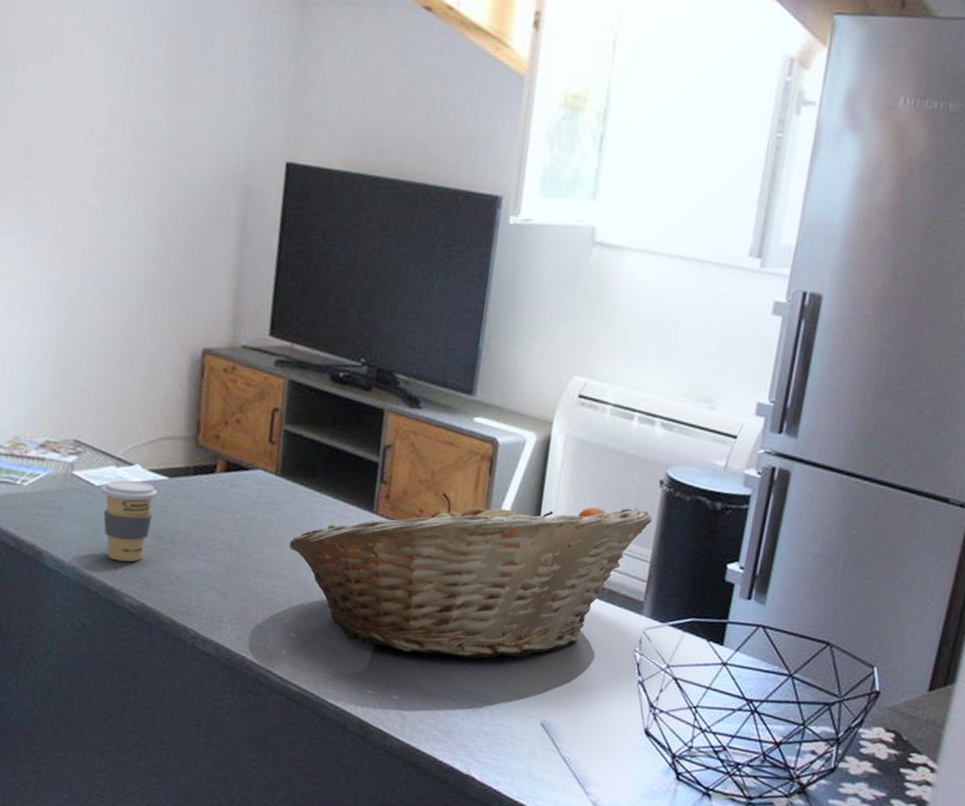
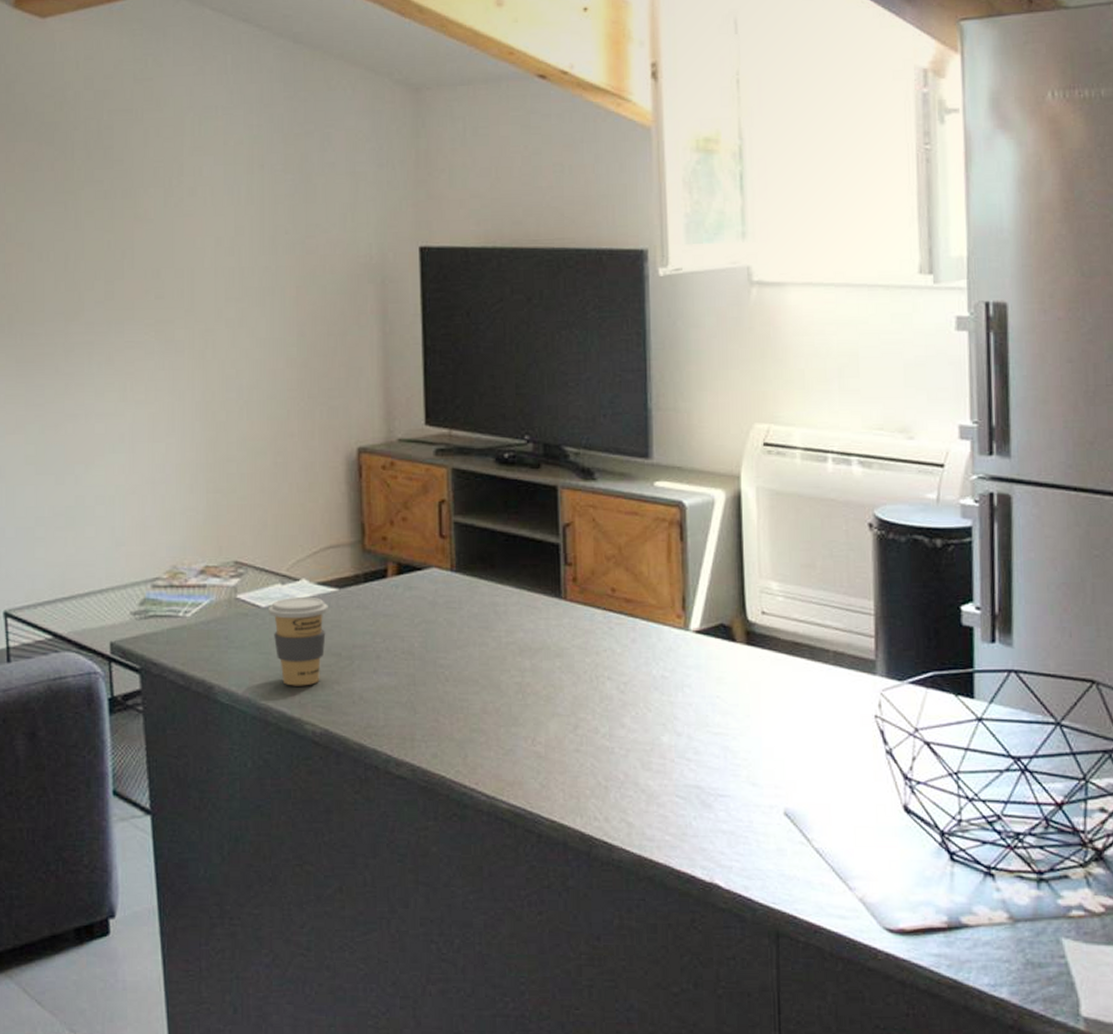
fruit basket: present [289,492,653,659] -> none [476,556,868,749]

